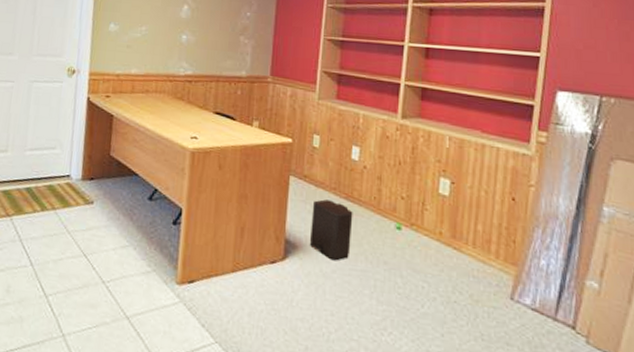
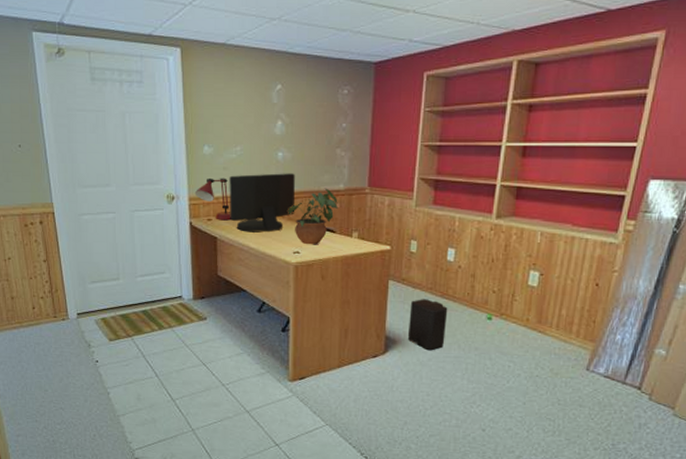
desk lamp: none [96,54,131,99] -> present [194,177,231,221]
monitor: none [129,53,198,115] -> present [229,173,295,233]
potted plant: none [188,73,239,132] -> present [288,188,338,245]

